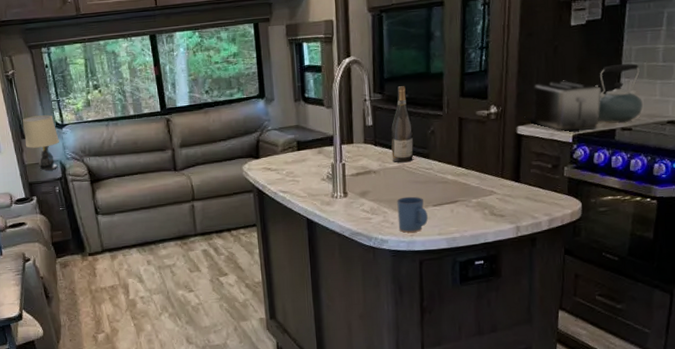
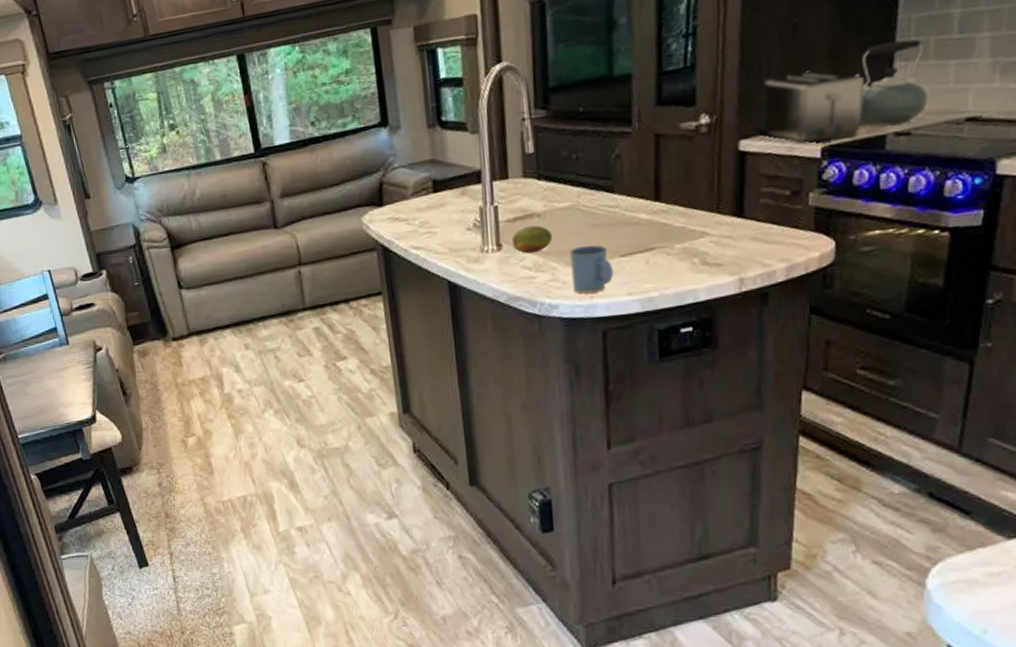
table lamp: present [22,115,60,171] -> none [84,166,132,238]
fruit: none [354,179,385,201] -> present [511,225,553,254]
wine bottle: present [391,86,414,163] -> none [560,96,592,201]

